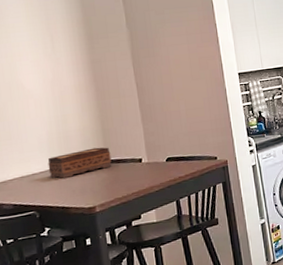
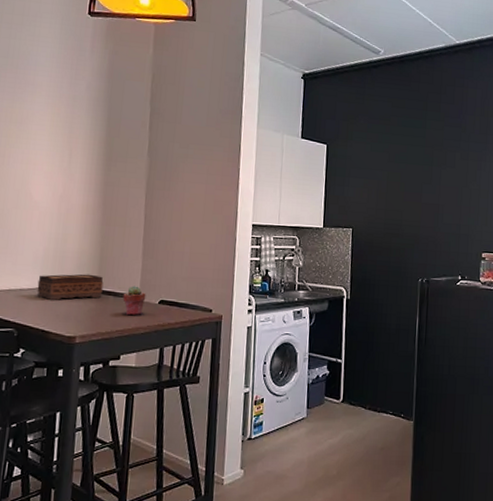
potted succulent: none [131,149,154,178] -> present [123,286,146,316]

